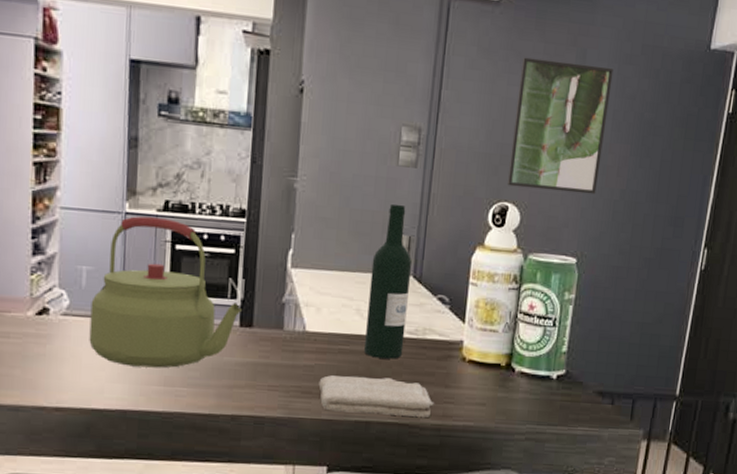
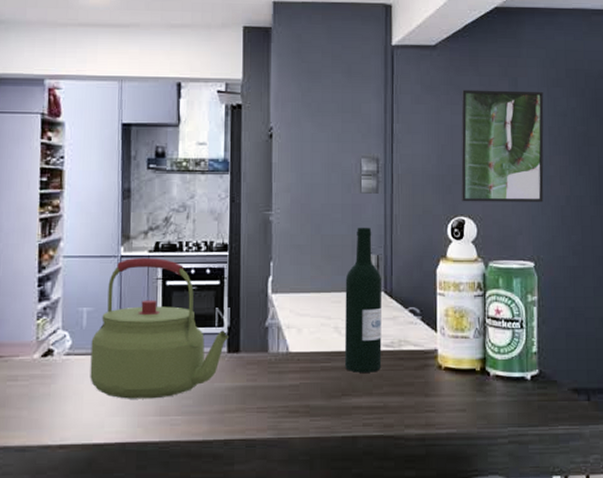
washcloth: present [318,375,434,418] -> none [304,391,416,429]

